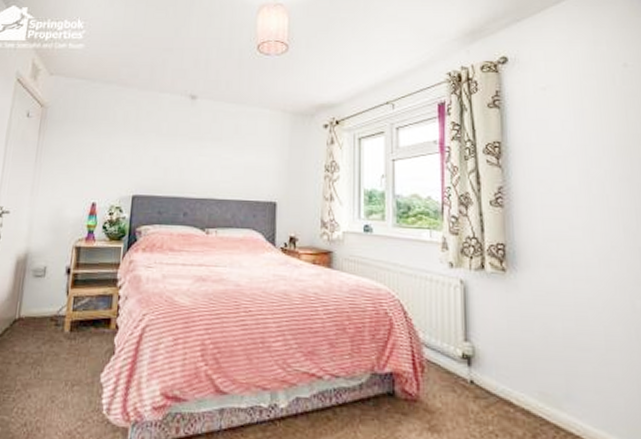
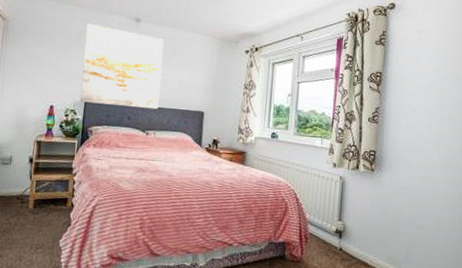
wall art: none [126,104,225,202] -> present [80,23,164,110]

